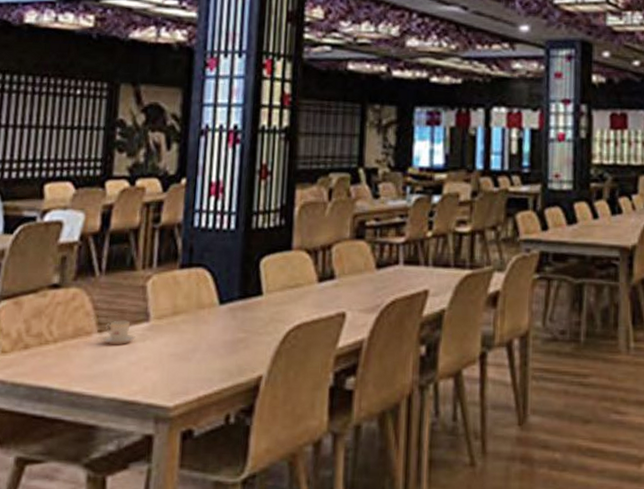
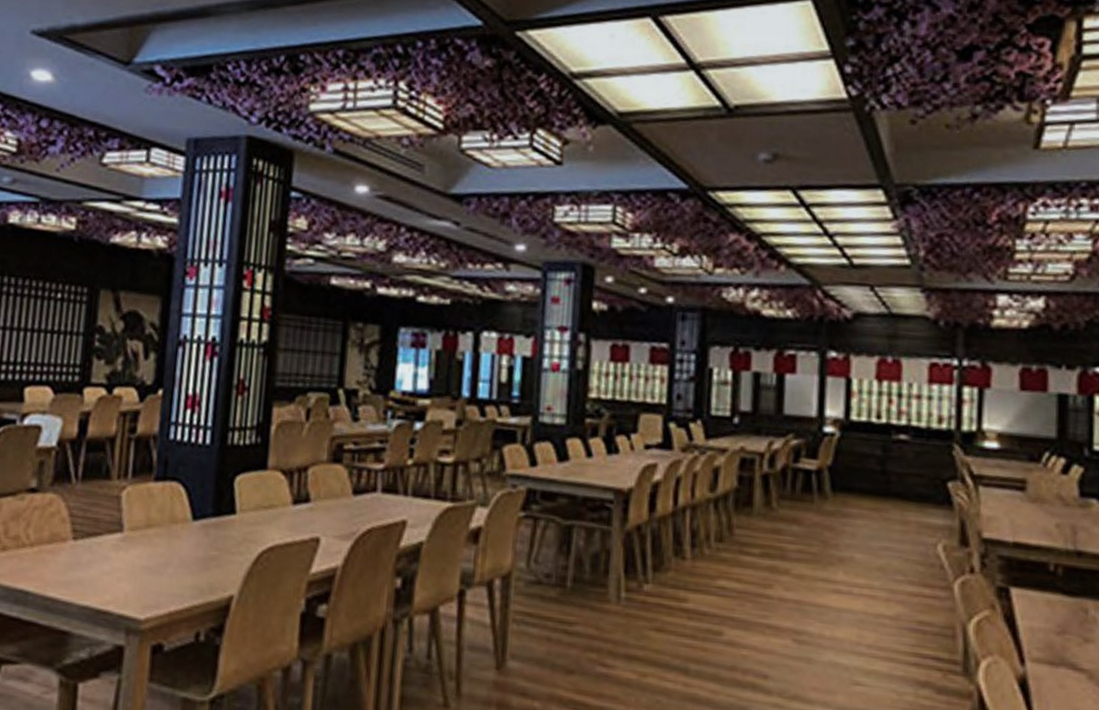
teacup: present [102,320,136,345] -> none [77,529,109,554]

